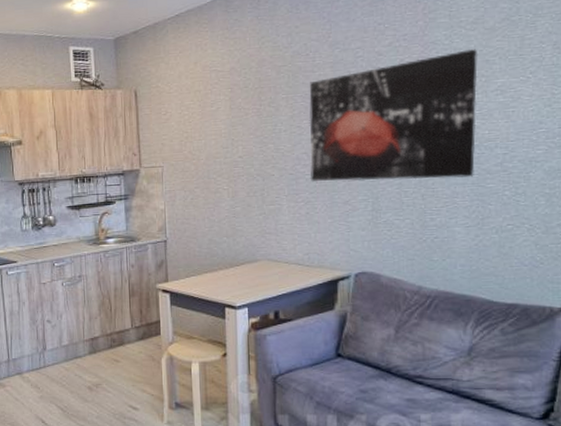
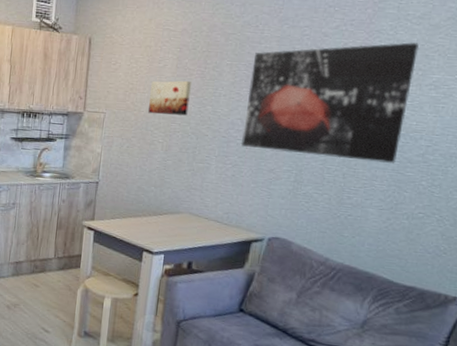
wall art: none [207,121,250,161] -> present [148,81,191,116]

